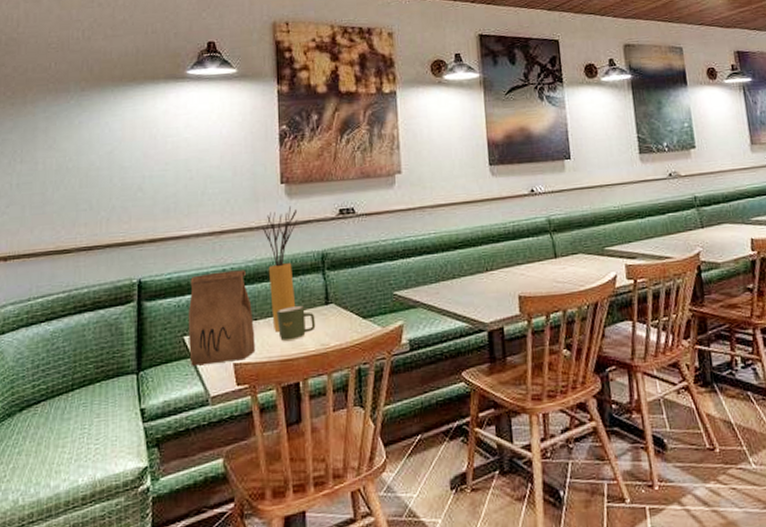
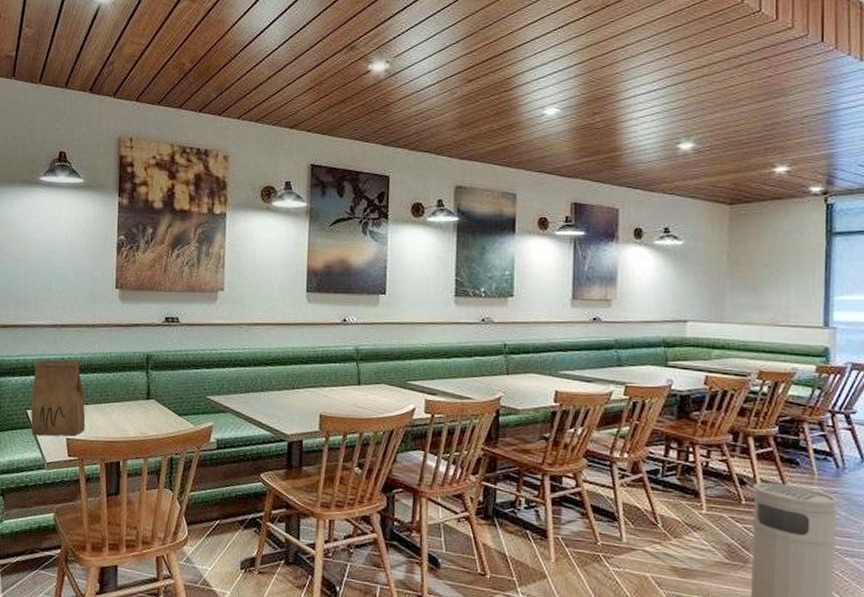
vase: present [262,206,298,332] -> none [97,309,129,417]
mug: present [276,305,316,342] -> none [104,396,137,427]

